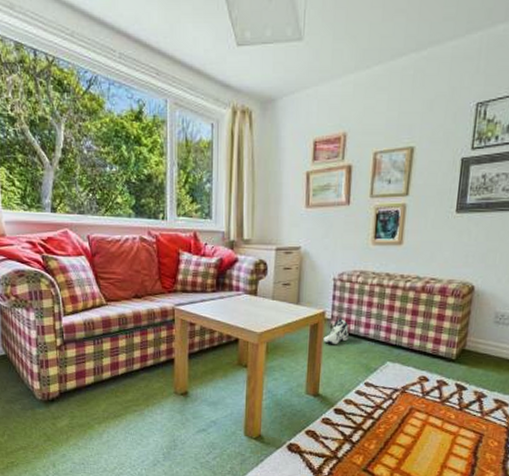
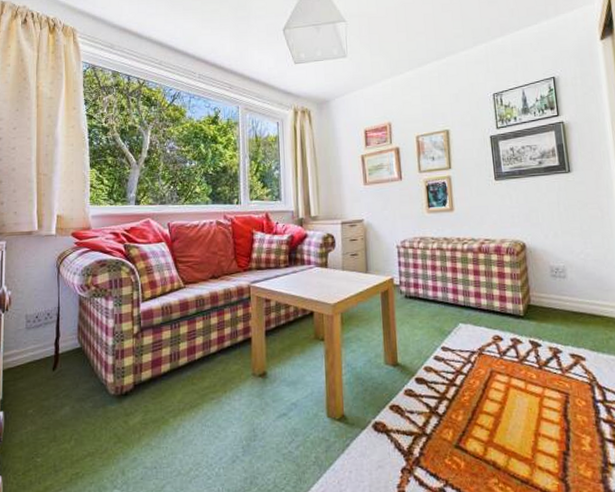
sneaker: present [323,318,349,344] -> none [395,283,419,310]

